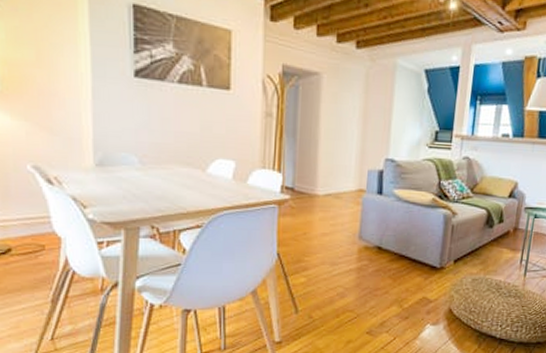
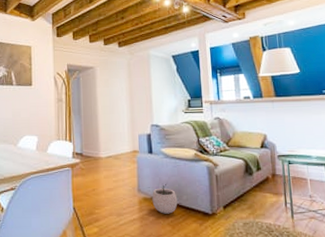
plant pot: none [374,230,404,266] -> present [152,183,178,214]

